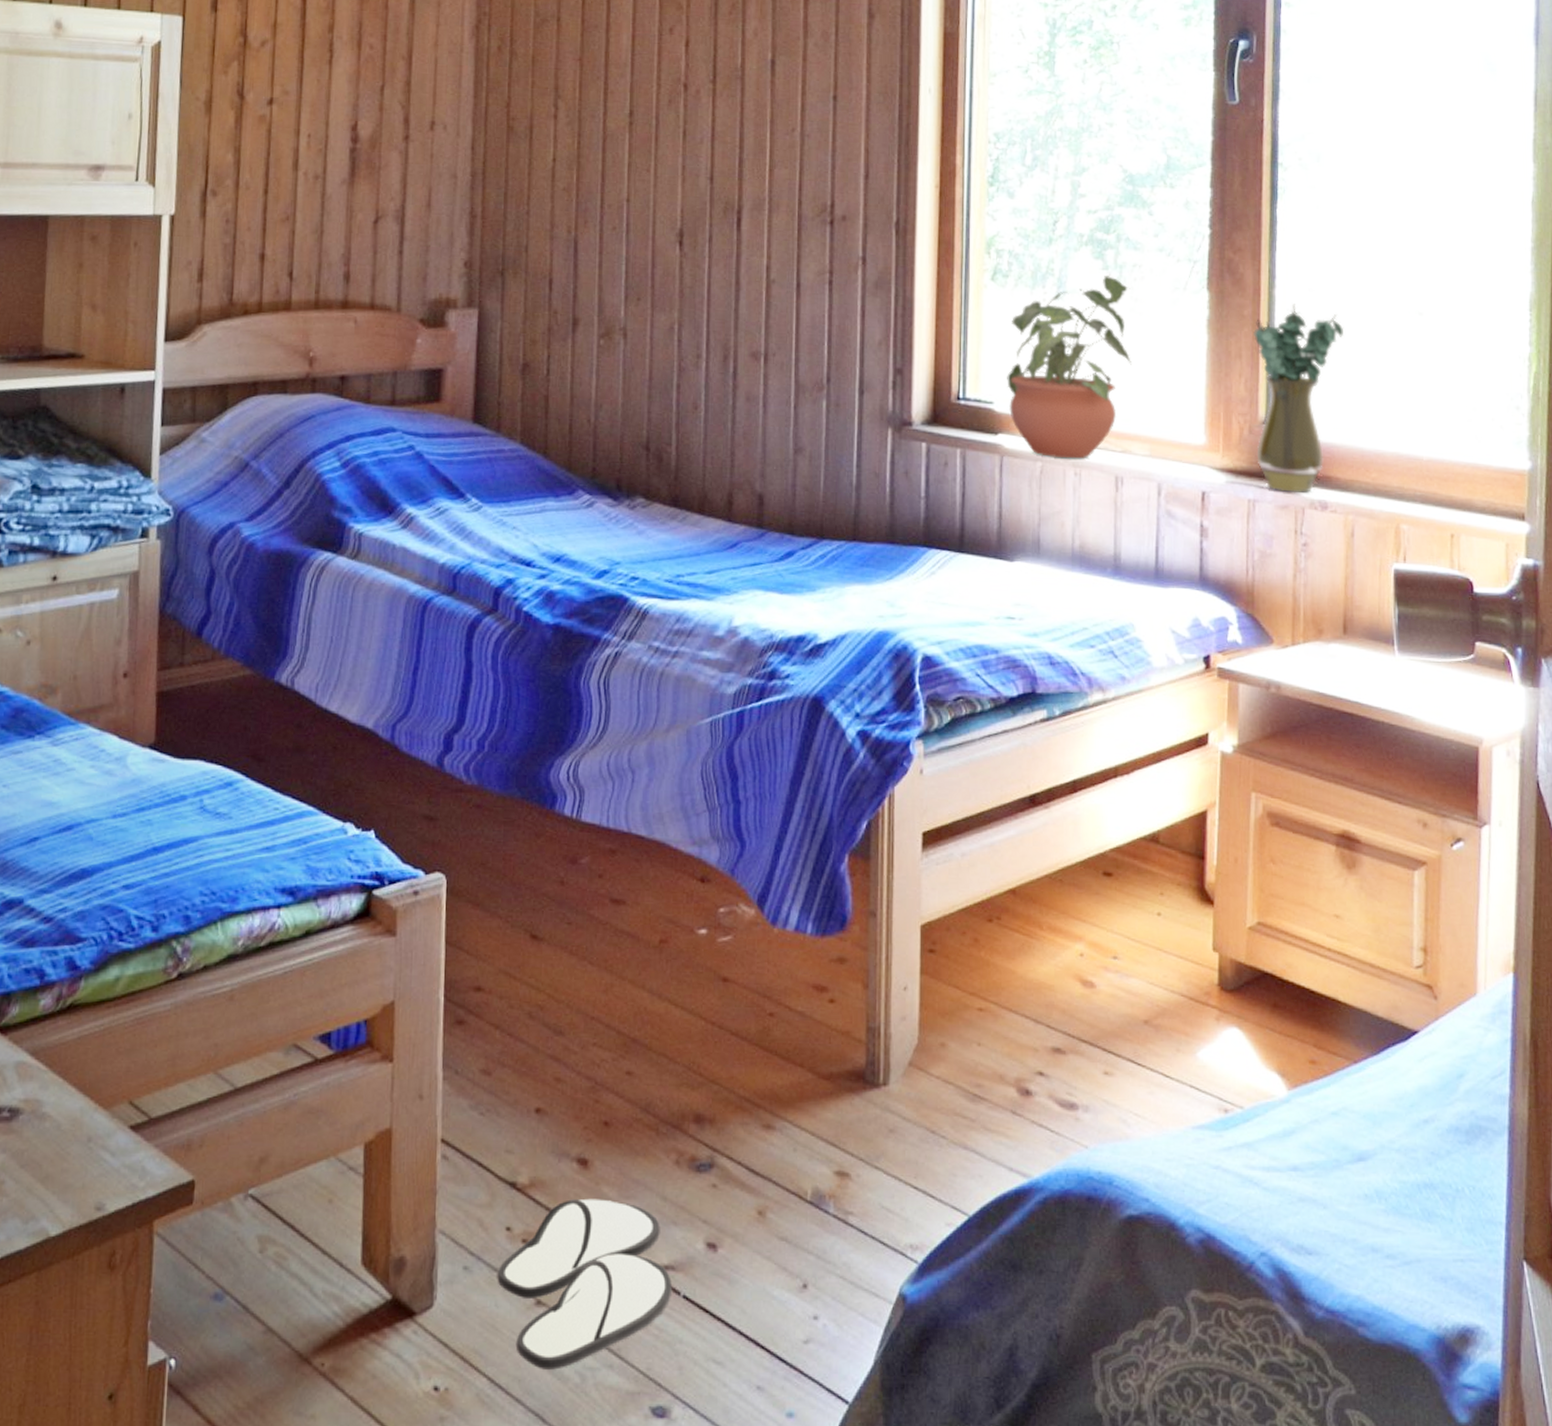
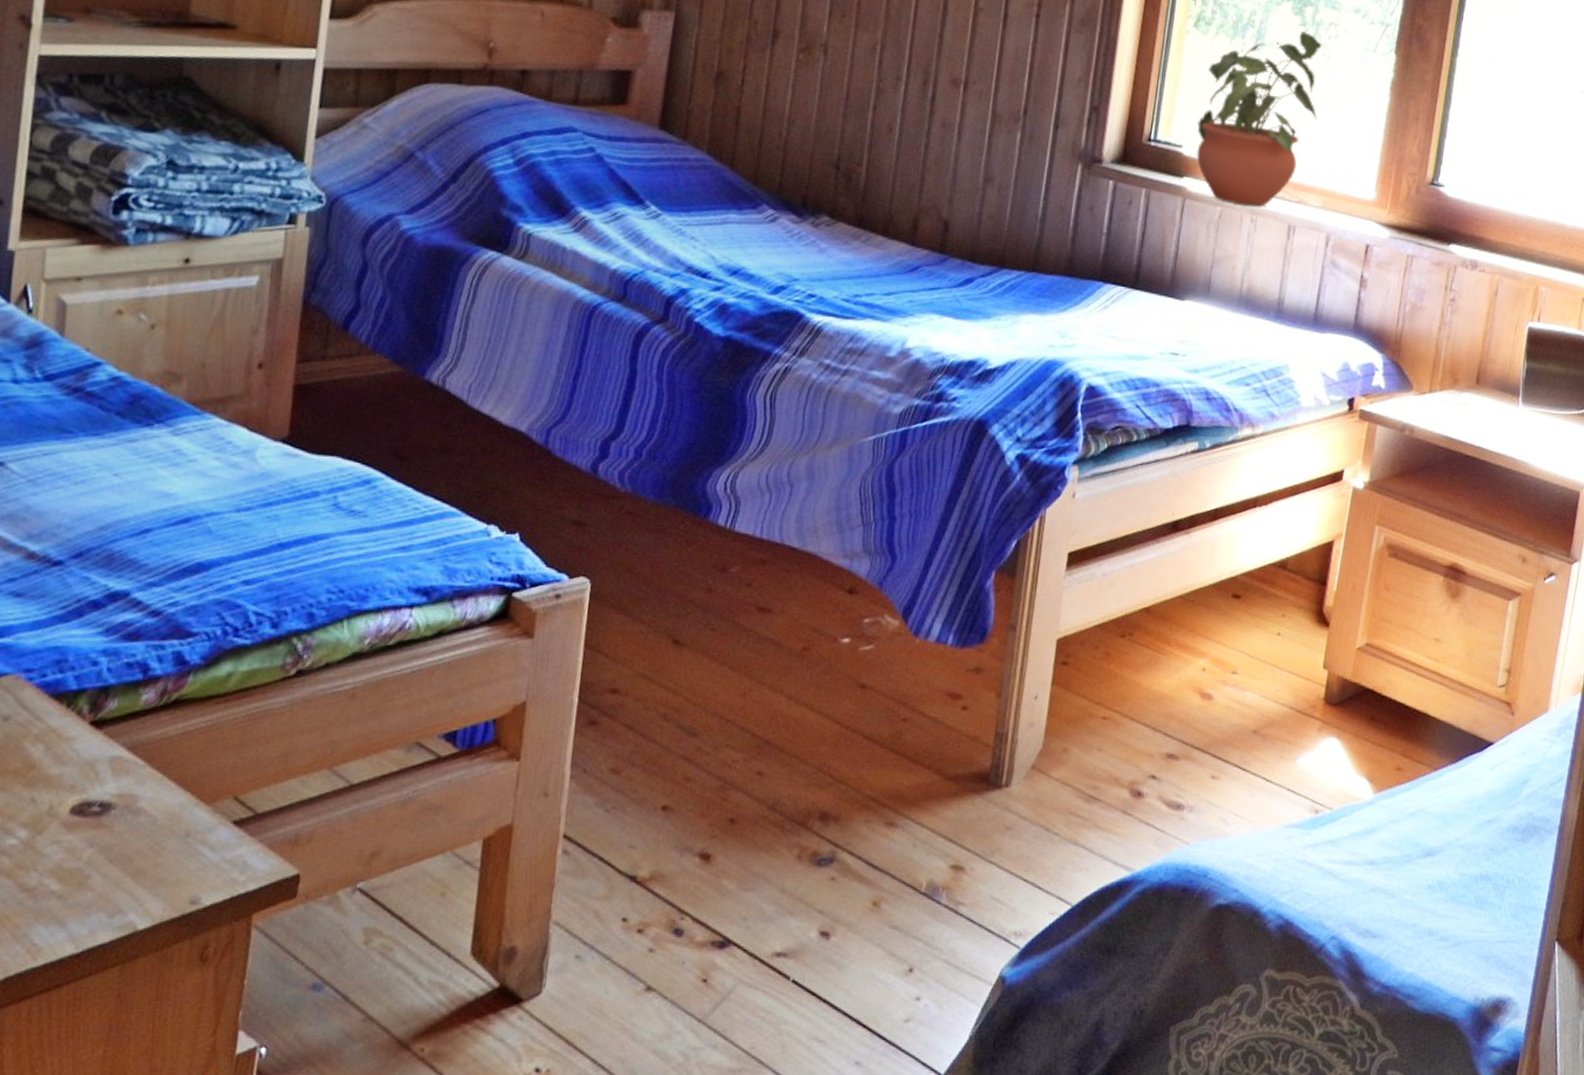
slippers: present [497,1198,673,1370] -> none [608,891,783,1050]
vase: present [1254,304,1343,493] -> none [1419,73,1513,252]

